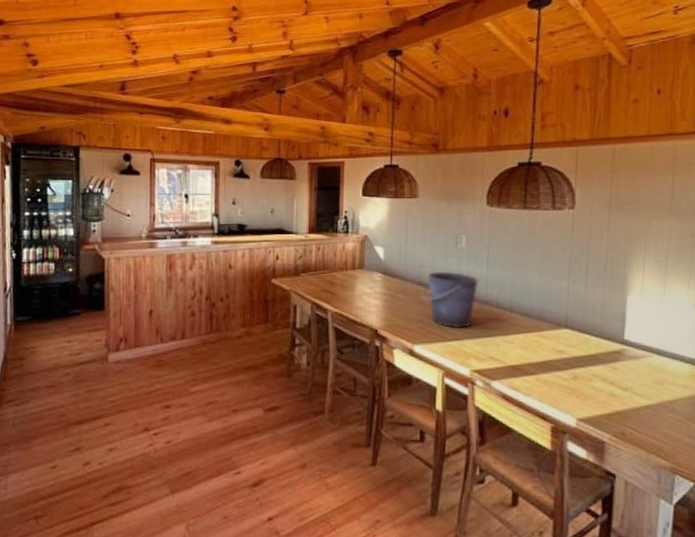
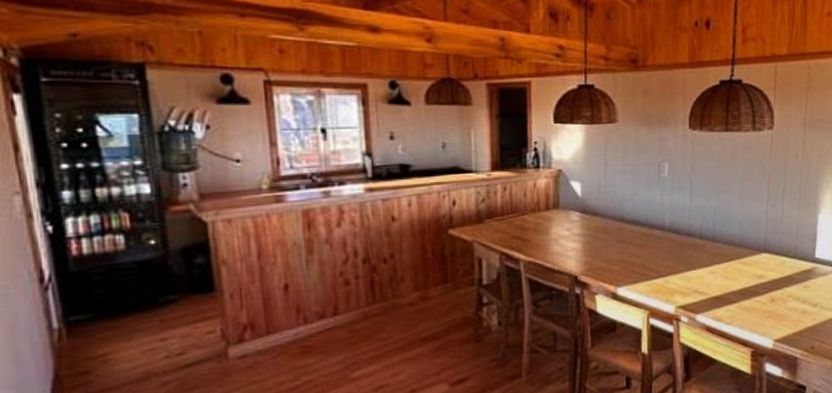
bucket: present [422,271,479,329] -> none [624,203,682,265]

